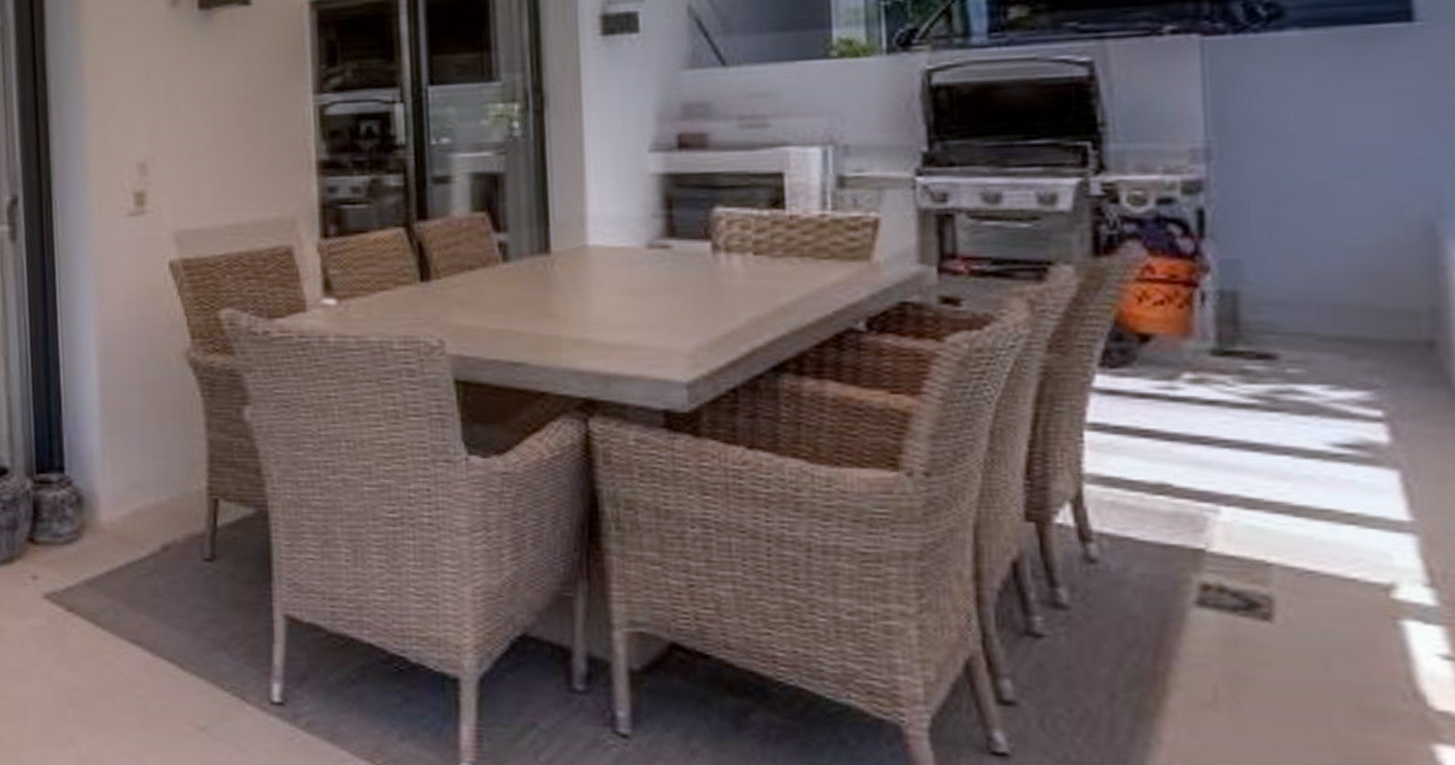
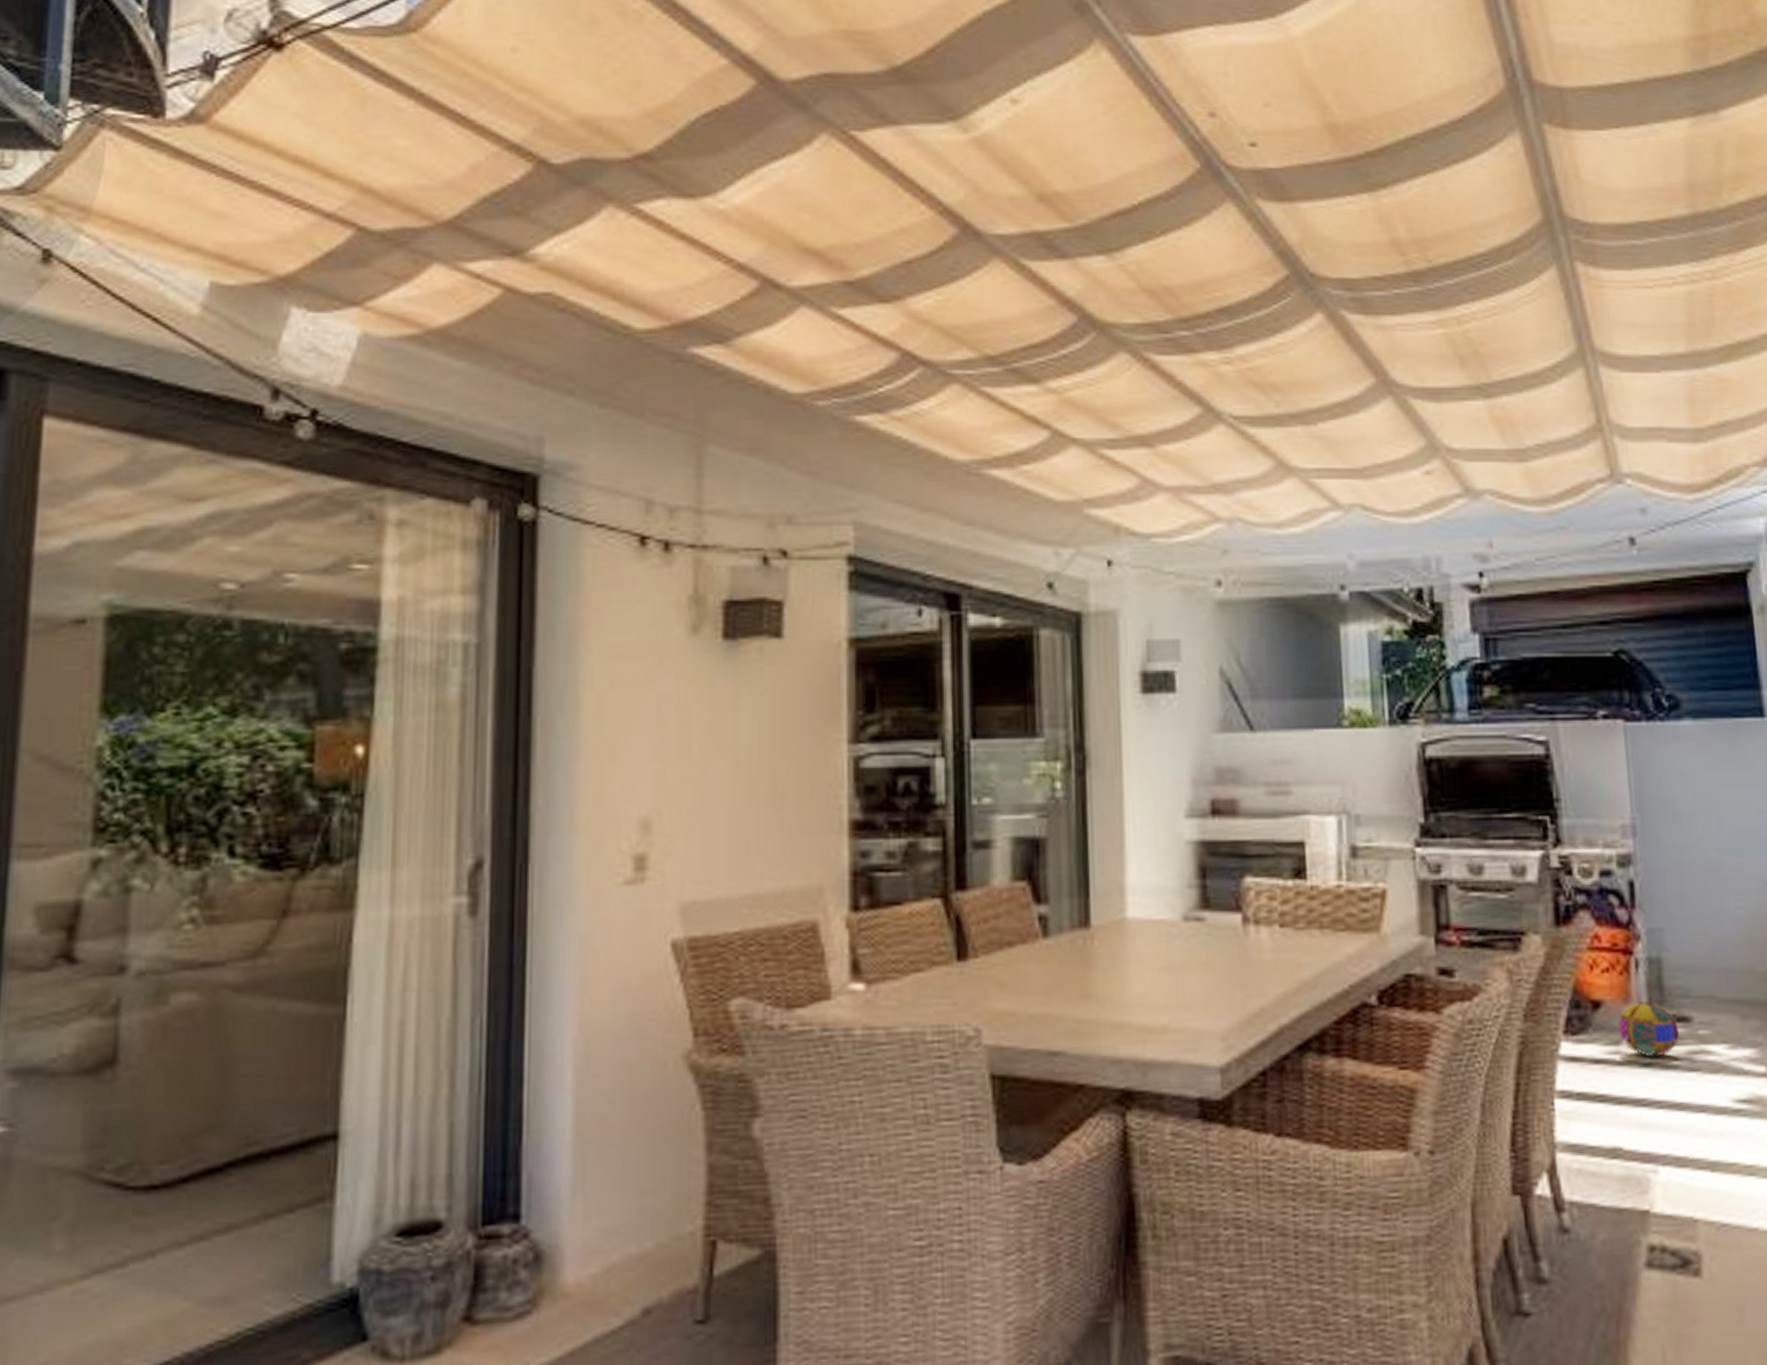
ball: none [1172,337,1258,395] -> present [1617,1001,1679,1058]

